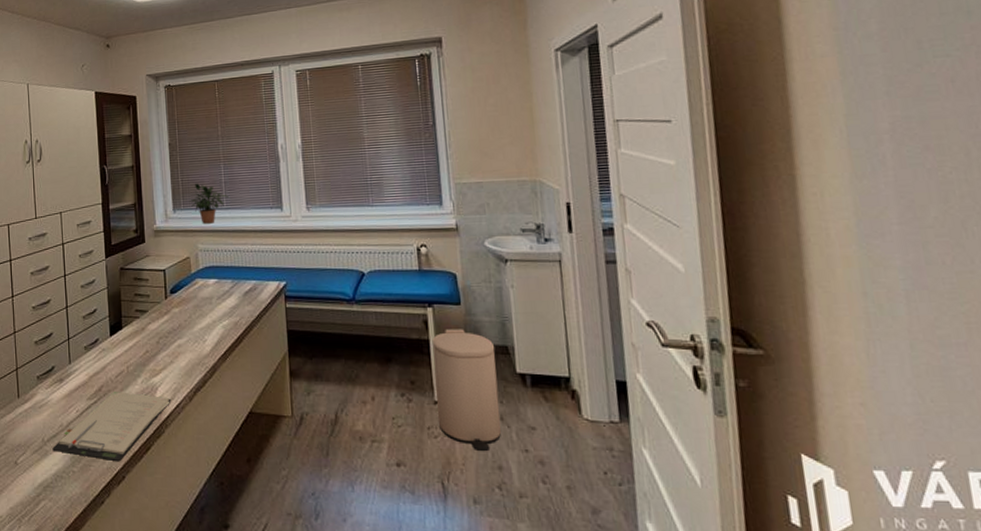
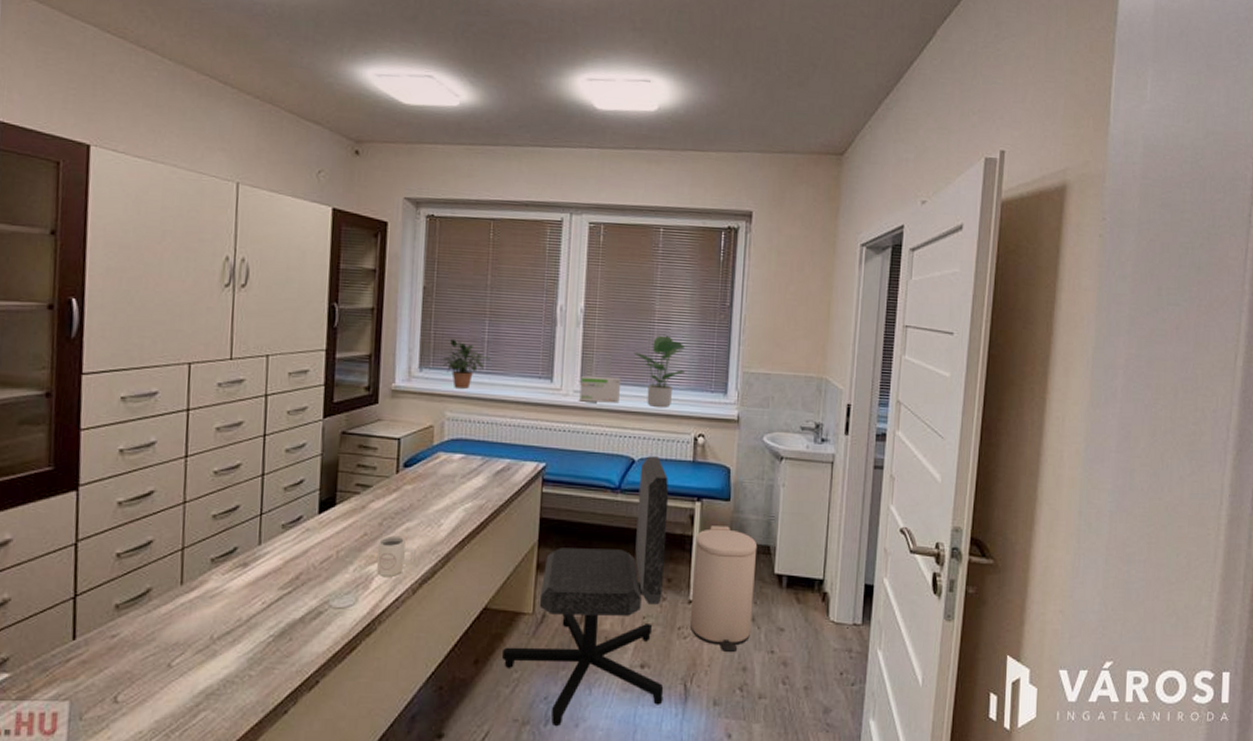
clipboard: present [52,392,171,462] -> none [223,581,390,664]
mug: none [157,351,188,386] -> present [376,535,416,576]
chair: none [269,268,423,521] -> present [501,456,669,727]
medicine box: none [306,200,343,225] -> present [579,375,620,403]
potted plant: none [350,157,400,225] -> present [633,334,686,409]

